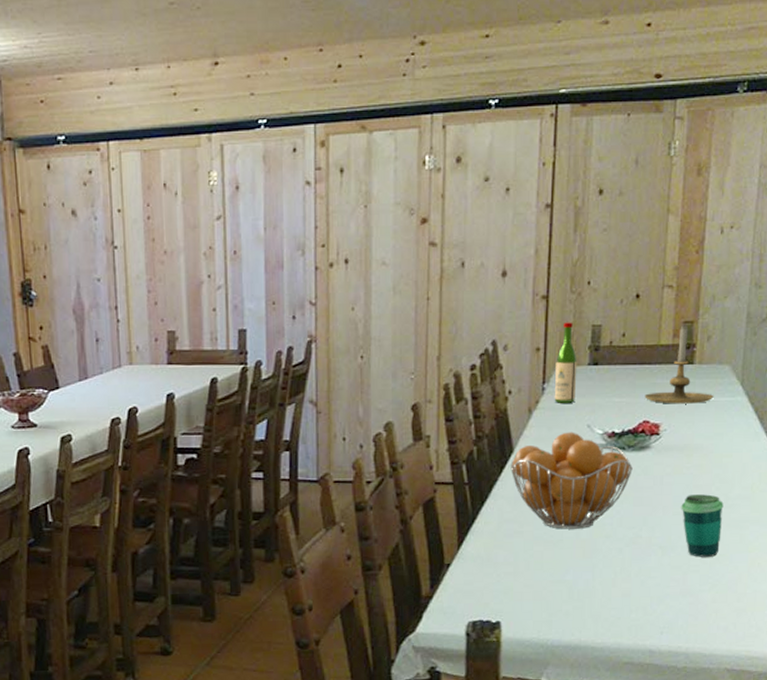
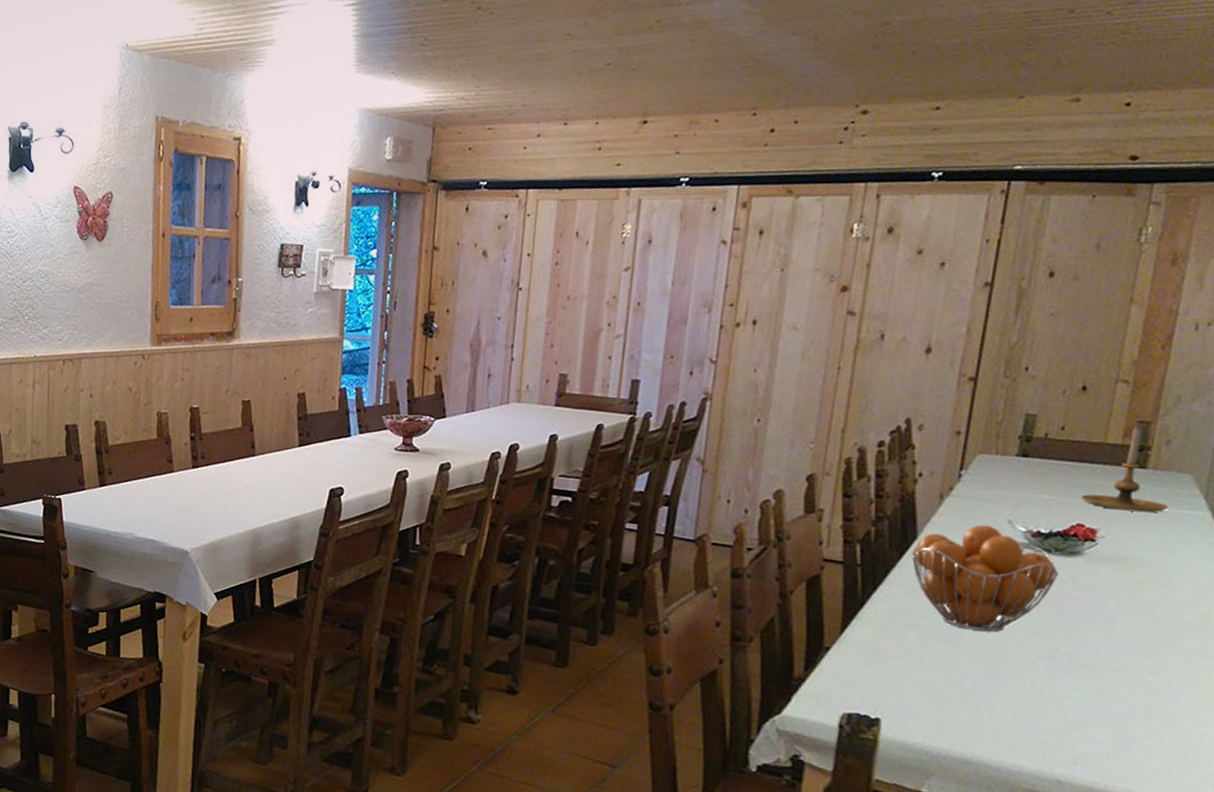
wine bottle: present [554,322,577,403] -> none [971,408,1004,494]
cup: present [681,494,724,557] -> none [1113,612,1169,687]

